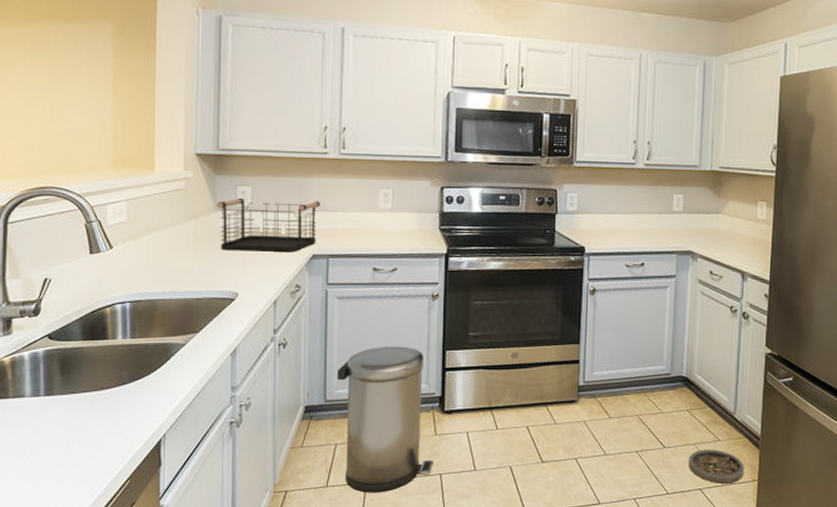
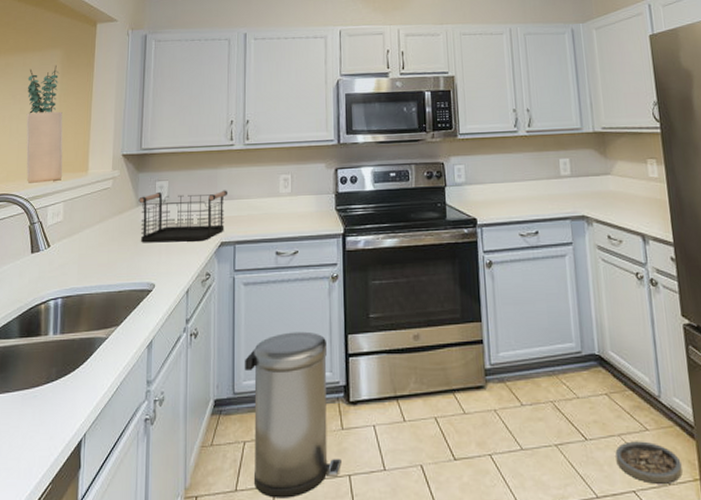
vase: none [70,41,123,178] -> present [26,65,63,183]

